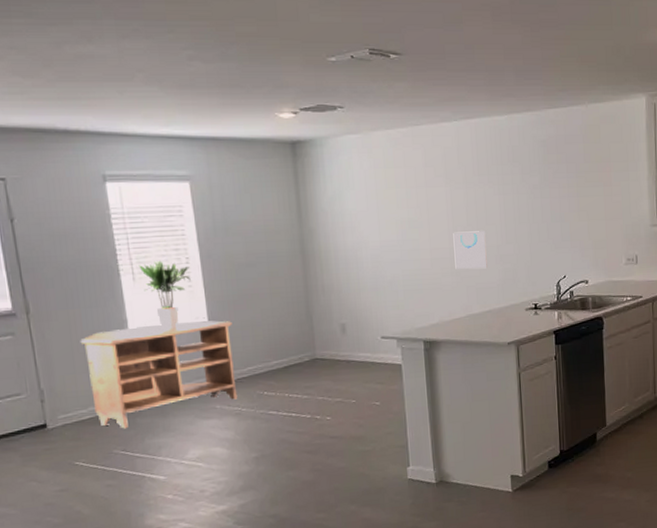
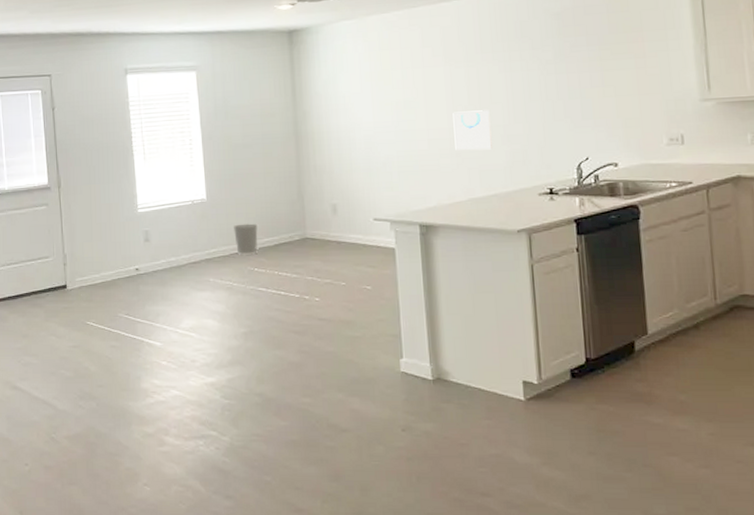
tv stand: present [80,320,238,429] -> none [98,198,230,295]
potted plant: present [138,260,191,331] -> none [149,142,193,206]
wastebasket: none [239,346,267,379] -> present [233,223,258,255]

